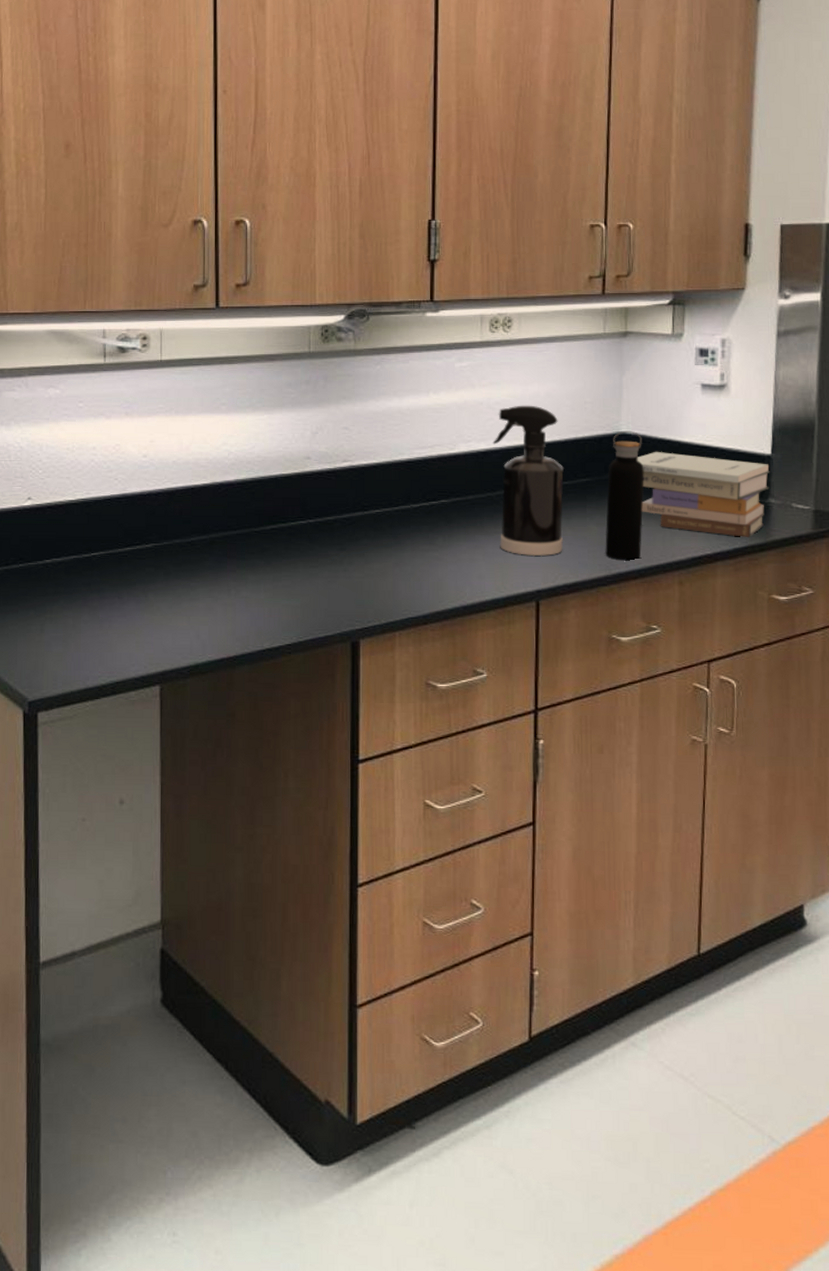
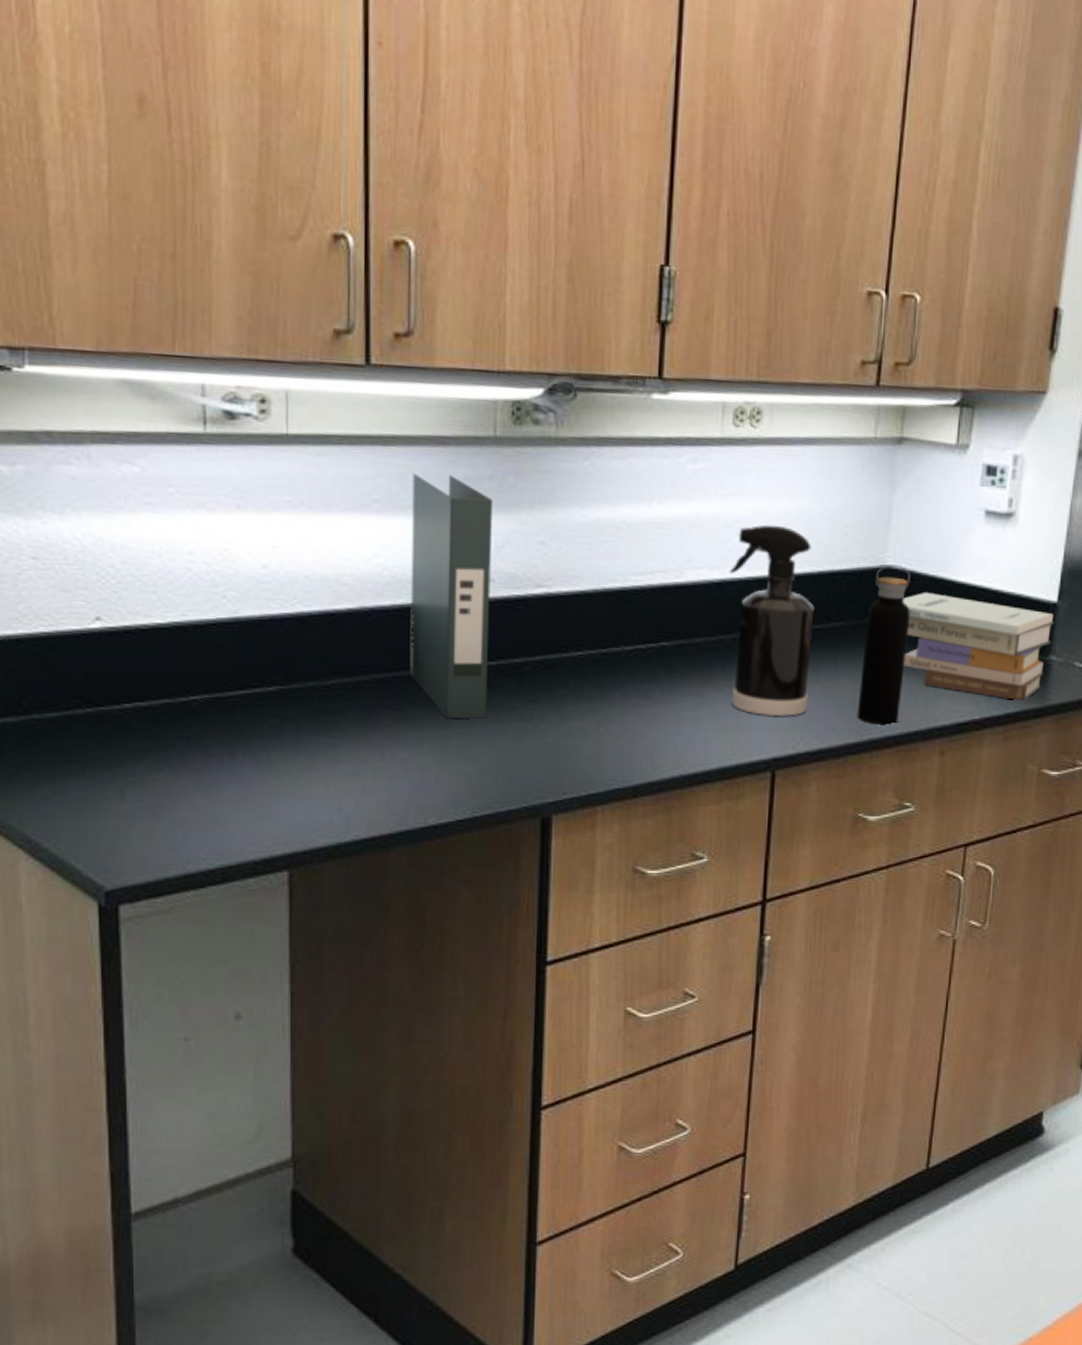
binder: none [249,382,308,565] -> present [410,473,492,719]

